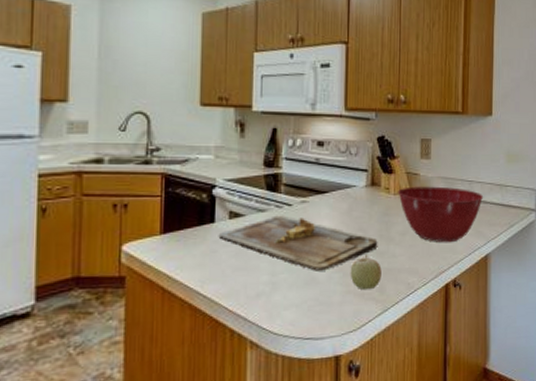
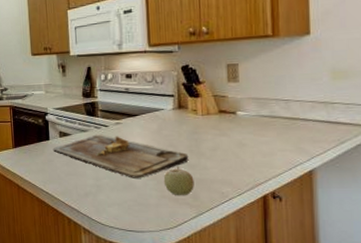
mixing bowl: present [398,186,484,243] -> none [206,106,304,158]

